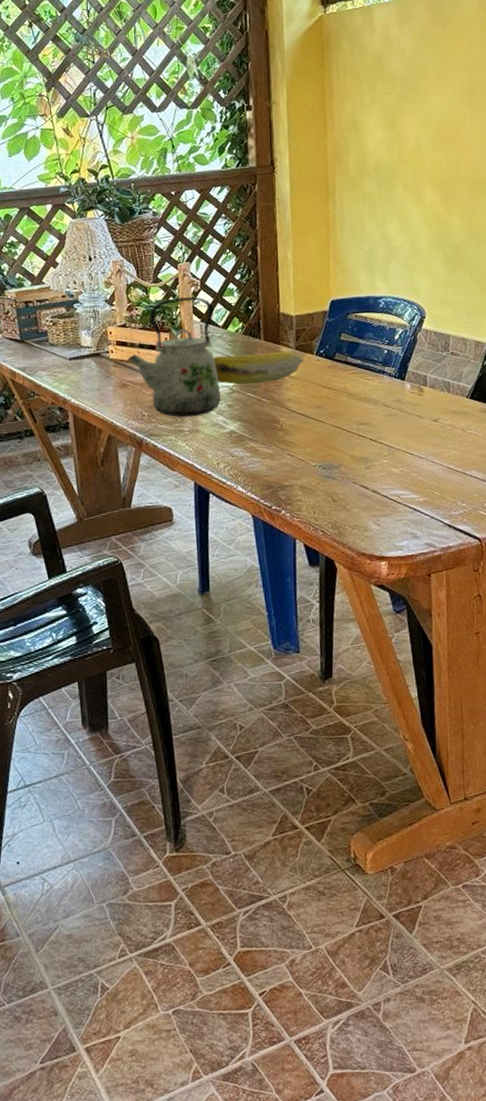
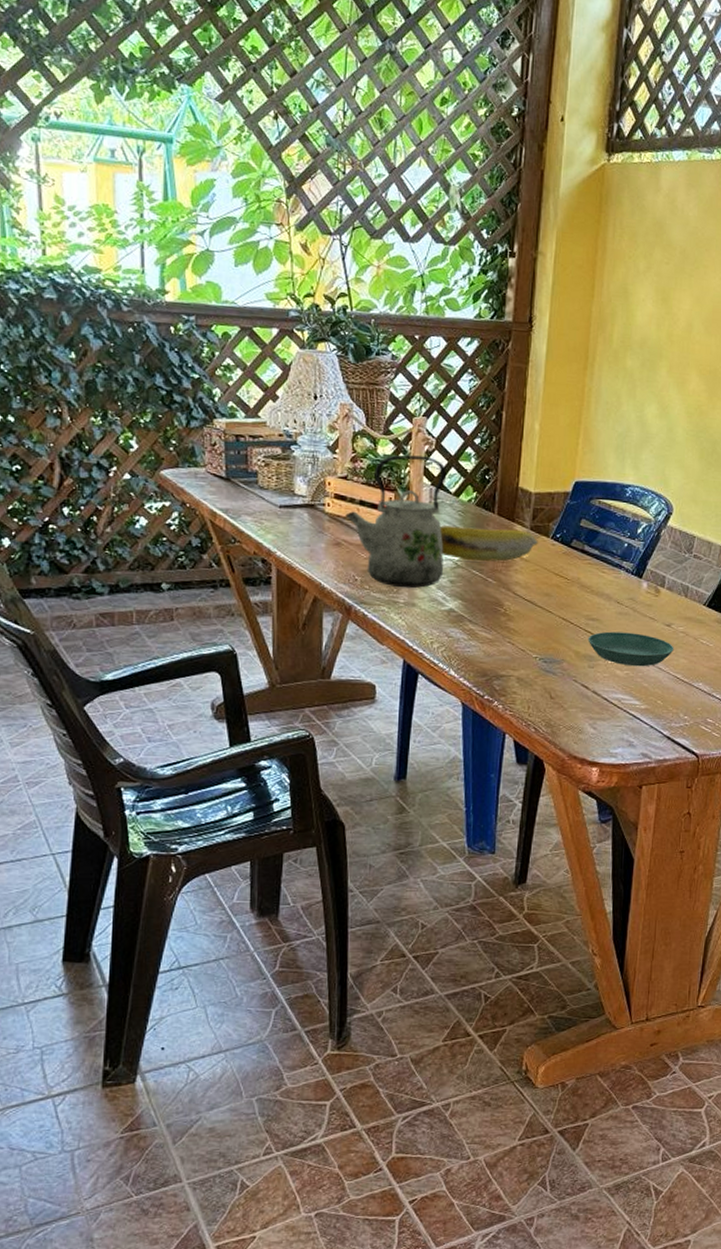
saucer: none [361,431,444,463] -> present [588,631,674,667]

